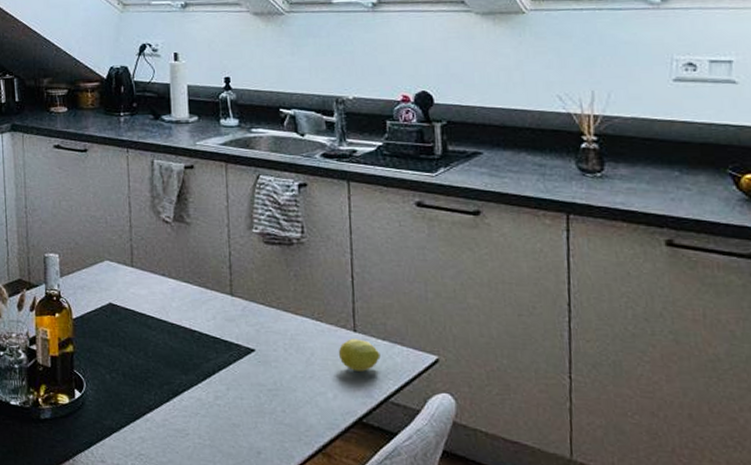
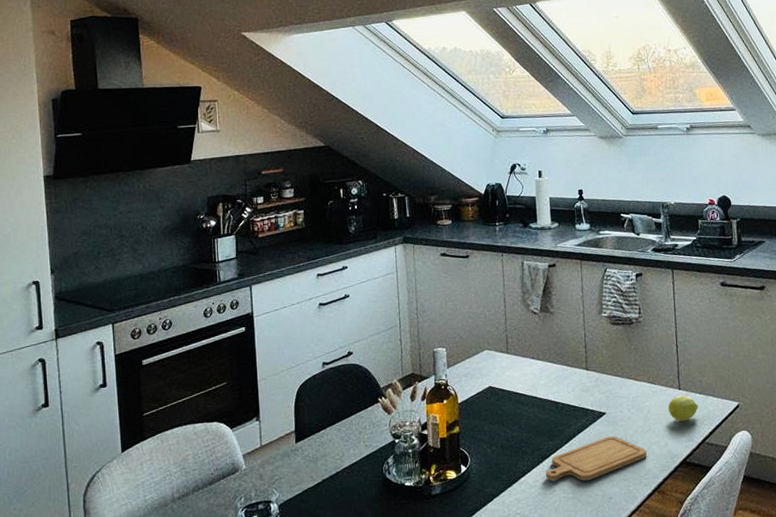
chopping board: none [176,378,309,428] -> present [545,436,647,481]

